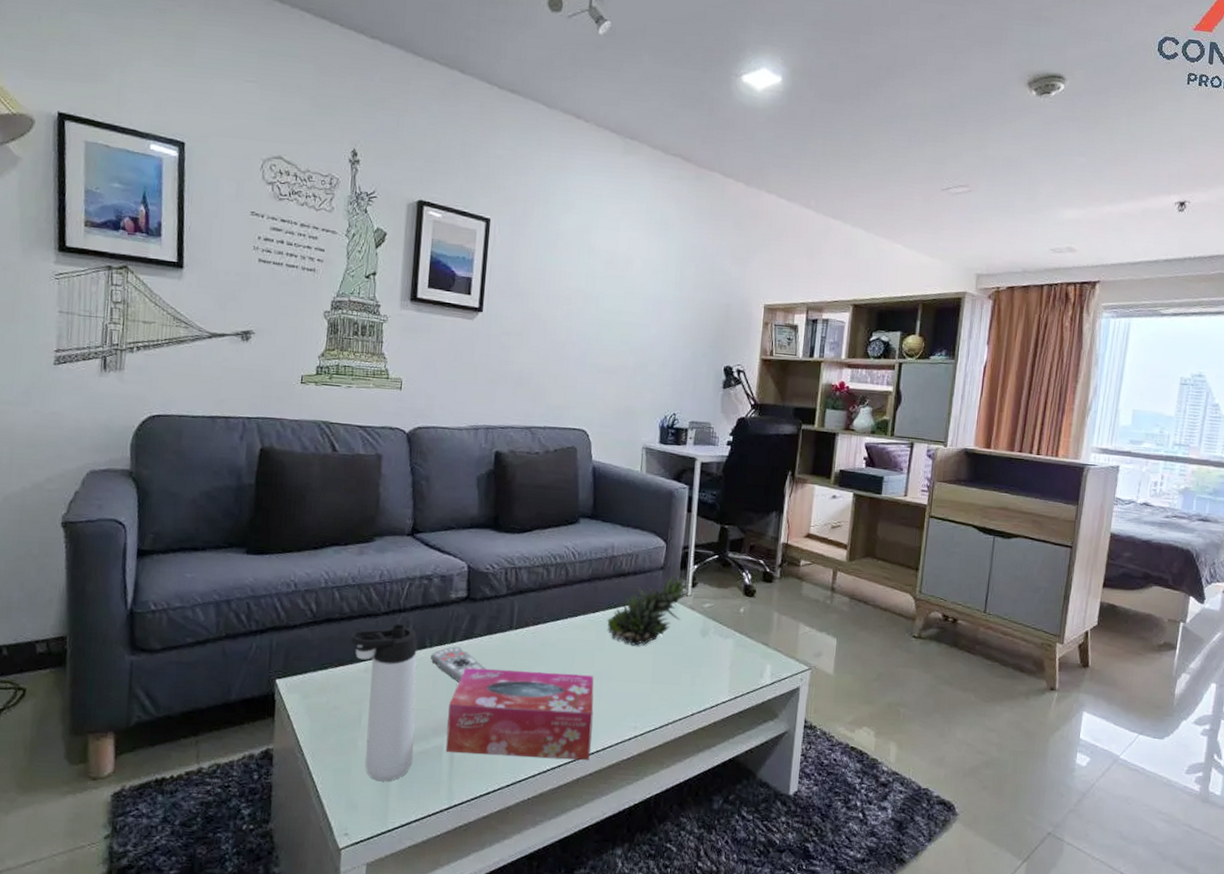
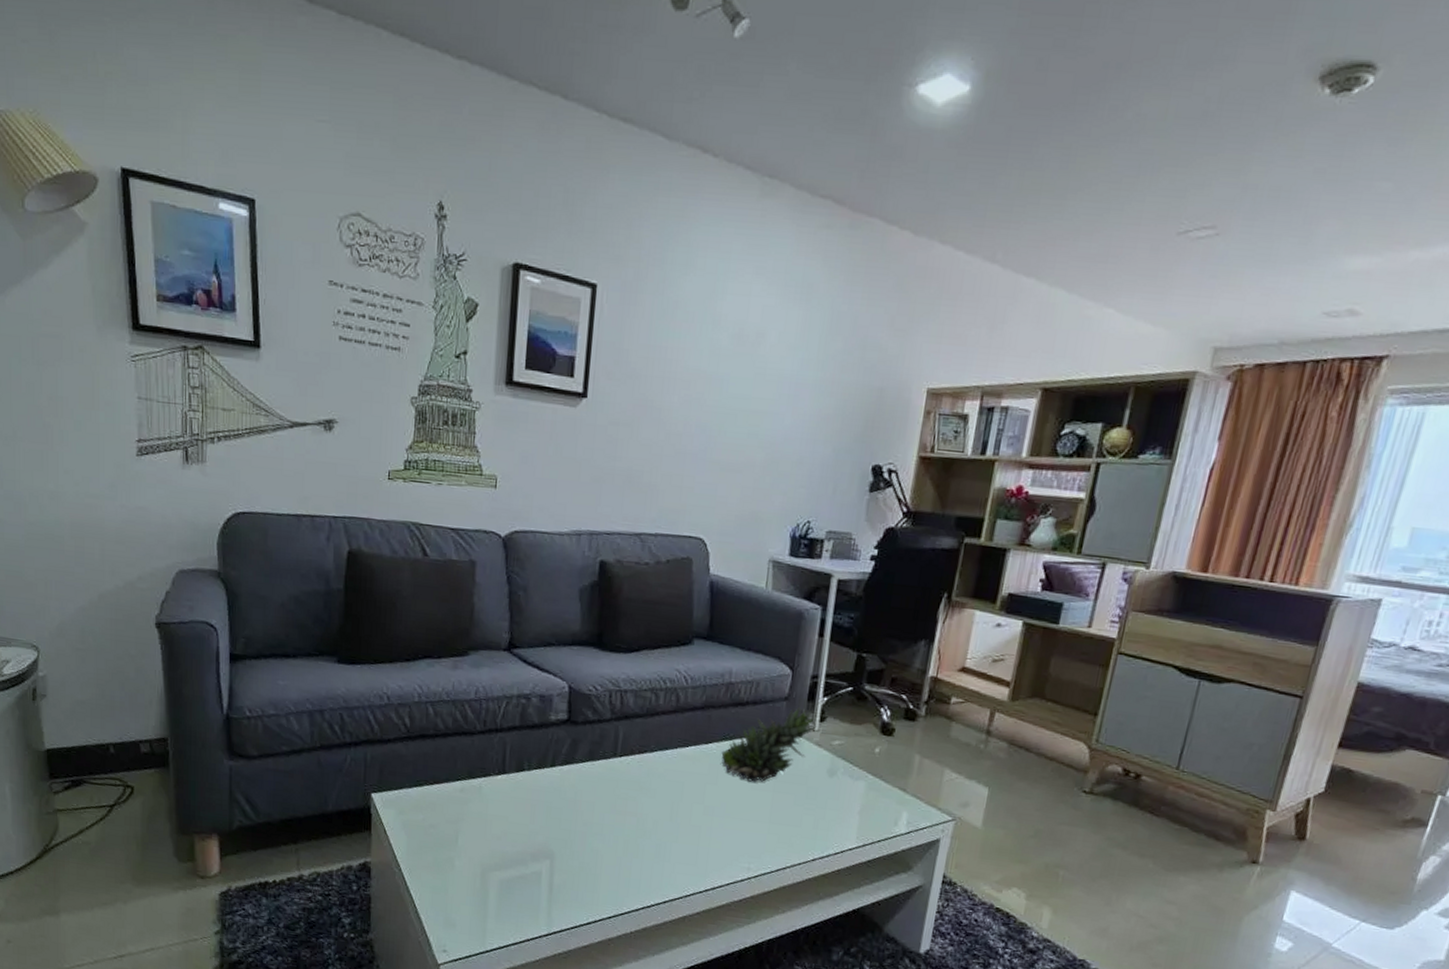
thermos bottle: present [350,623,417,782] -> none [446,743,515,903]
remote control: present [430,646,486,683] -> none [529,770,588,809]
tissue box: present [445,668,594,761] -> none [544,794,705,900]

